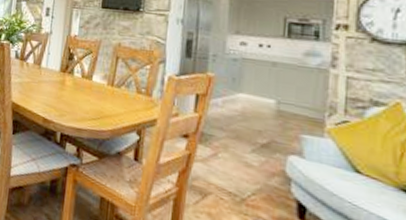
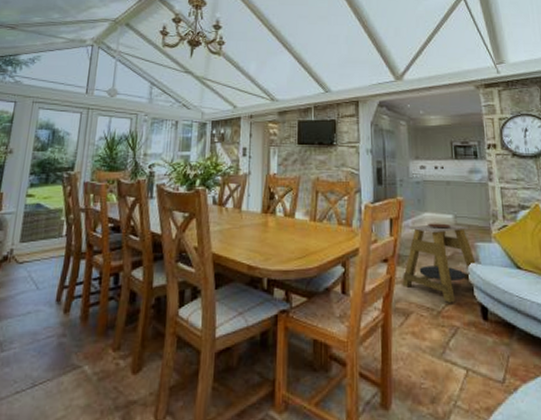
side table: none [202,105,300,193] -> present [402,223,477,303]

